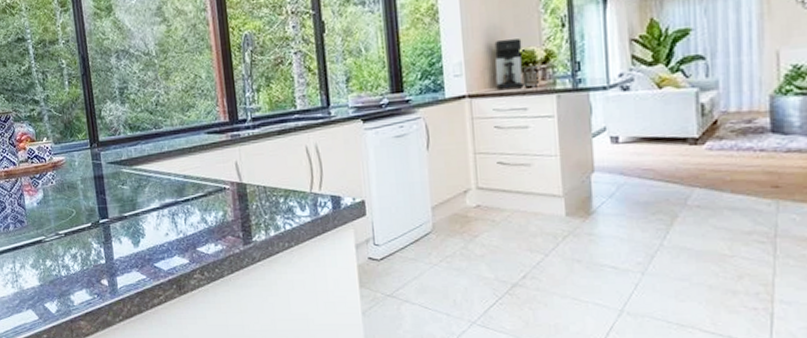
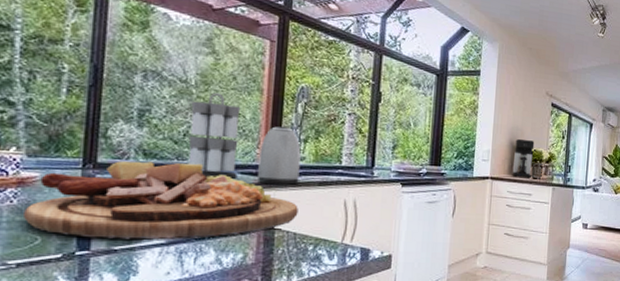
food platter: none [61,129,264,208] -> present [24,161,298,240]
spice rack: none [156,58,205,143] -> present [188,92,241,179]
kettle: none [219,79,259,140] -> present [257,126,301,185]

